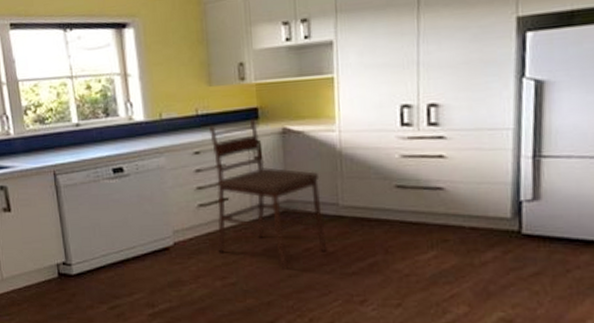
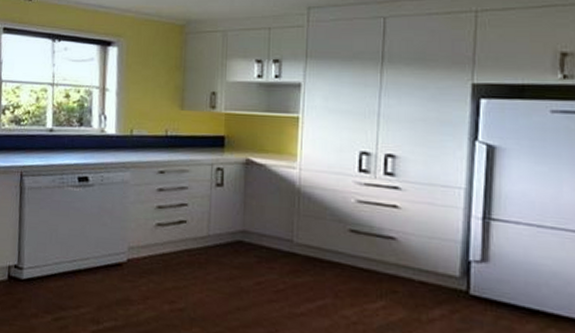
dining chair: present [209,118,328,271] -> none [170,145,278,302]

